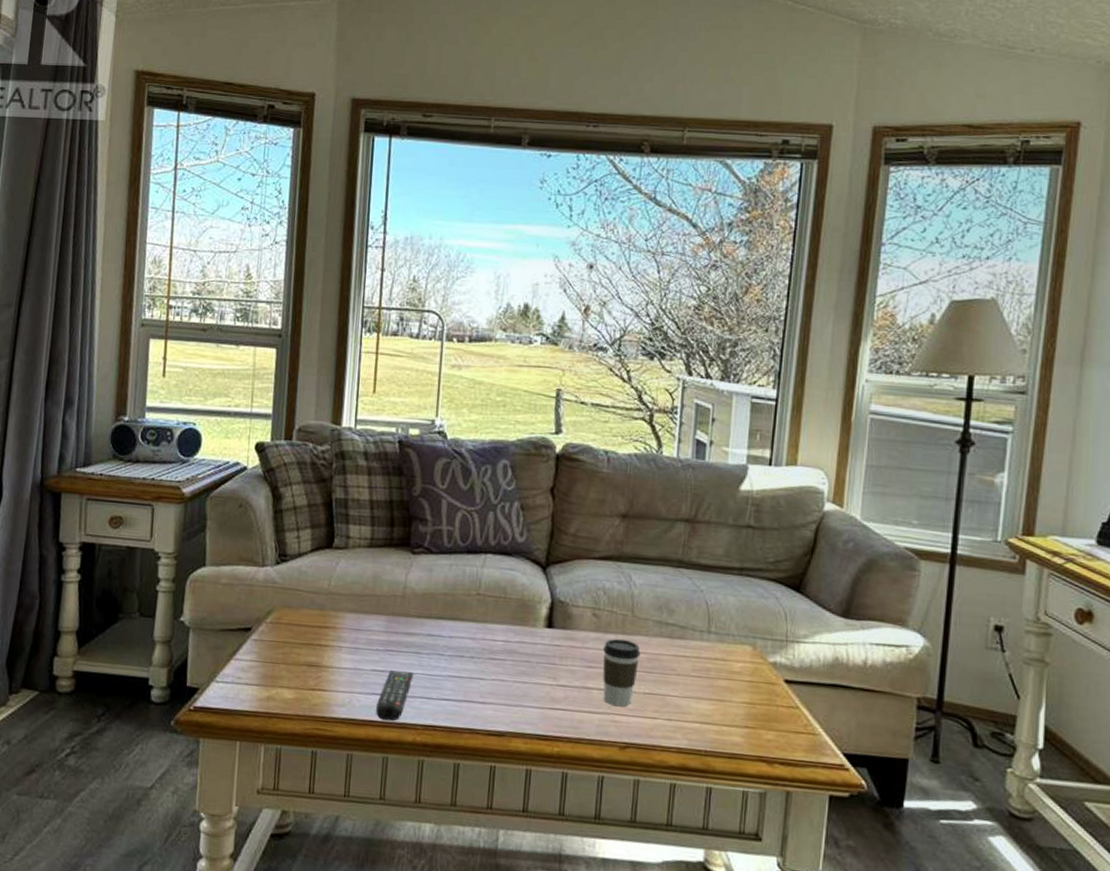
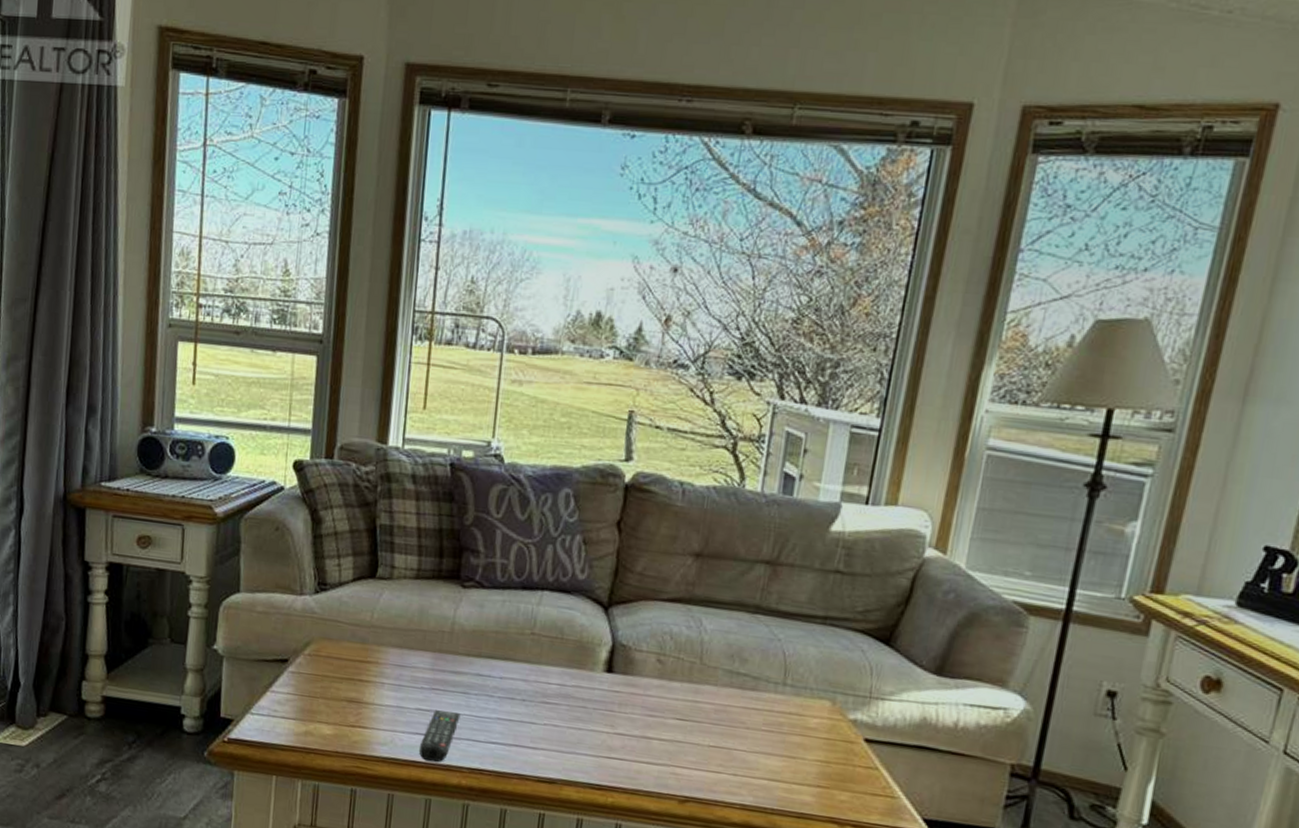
coffee cup: present [602,638,641,707] -> none [663,687,708,759]

